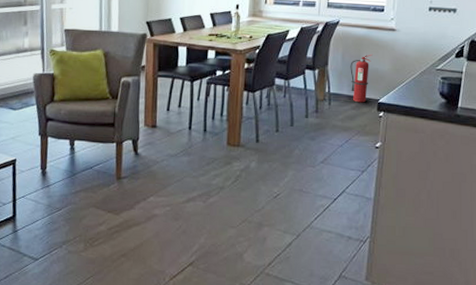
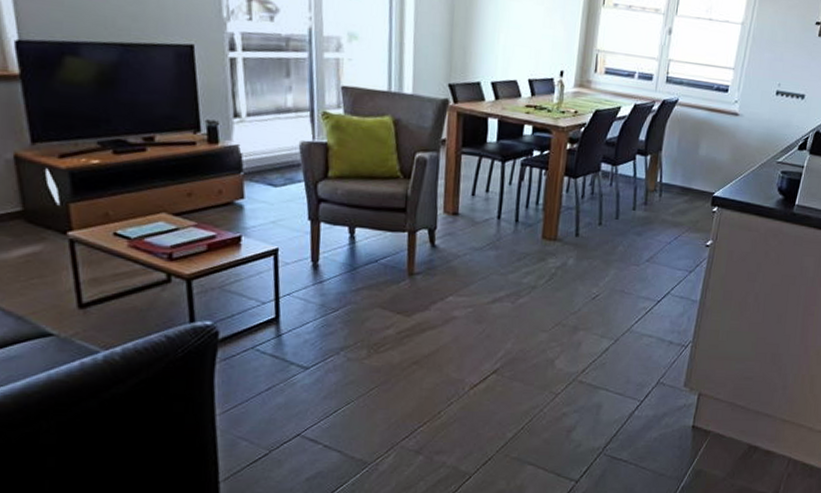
fire extinguisher: present [350,54,373,103] -> none [685,140,712,196]

